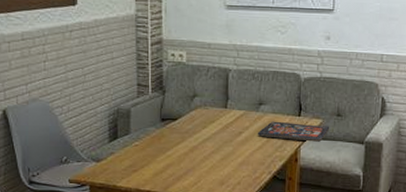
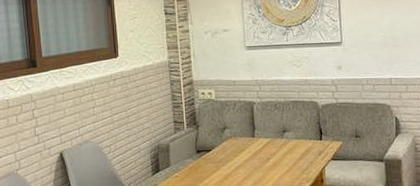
board game: present [257,121,330,142] -> none [283,146,350,163]

